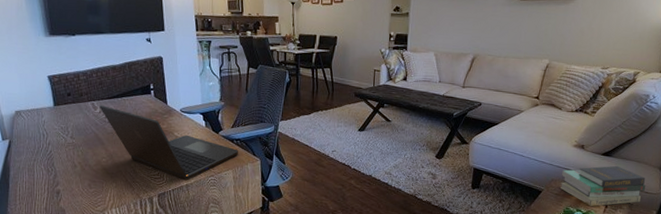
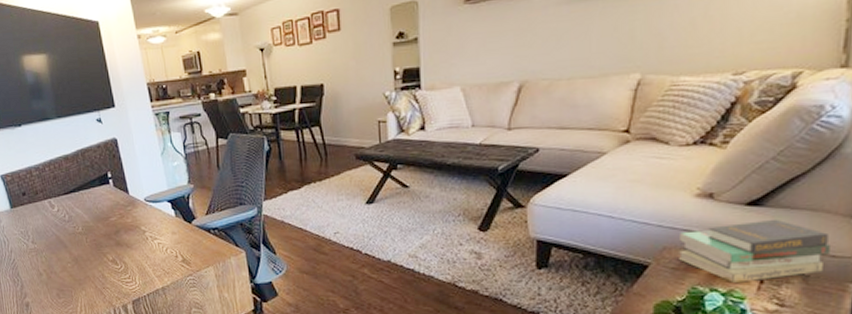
laptop: present [99,105,238,181] -> none [57,202,218,283]

